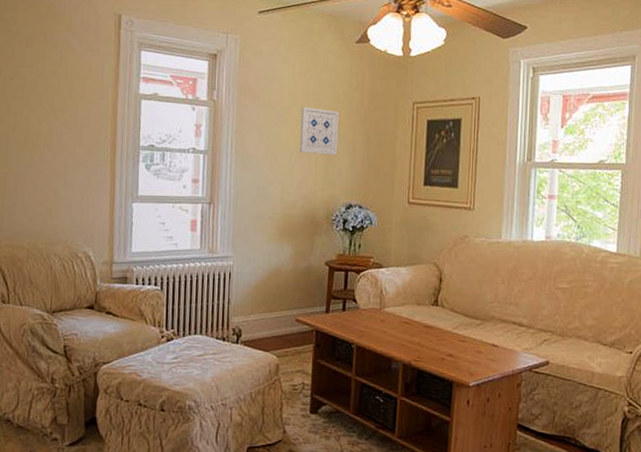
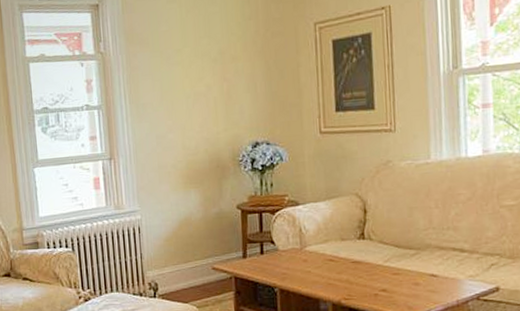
wall art: present [299,107,339,155] -> none [193,44,237,94]

